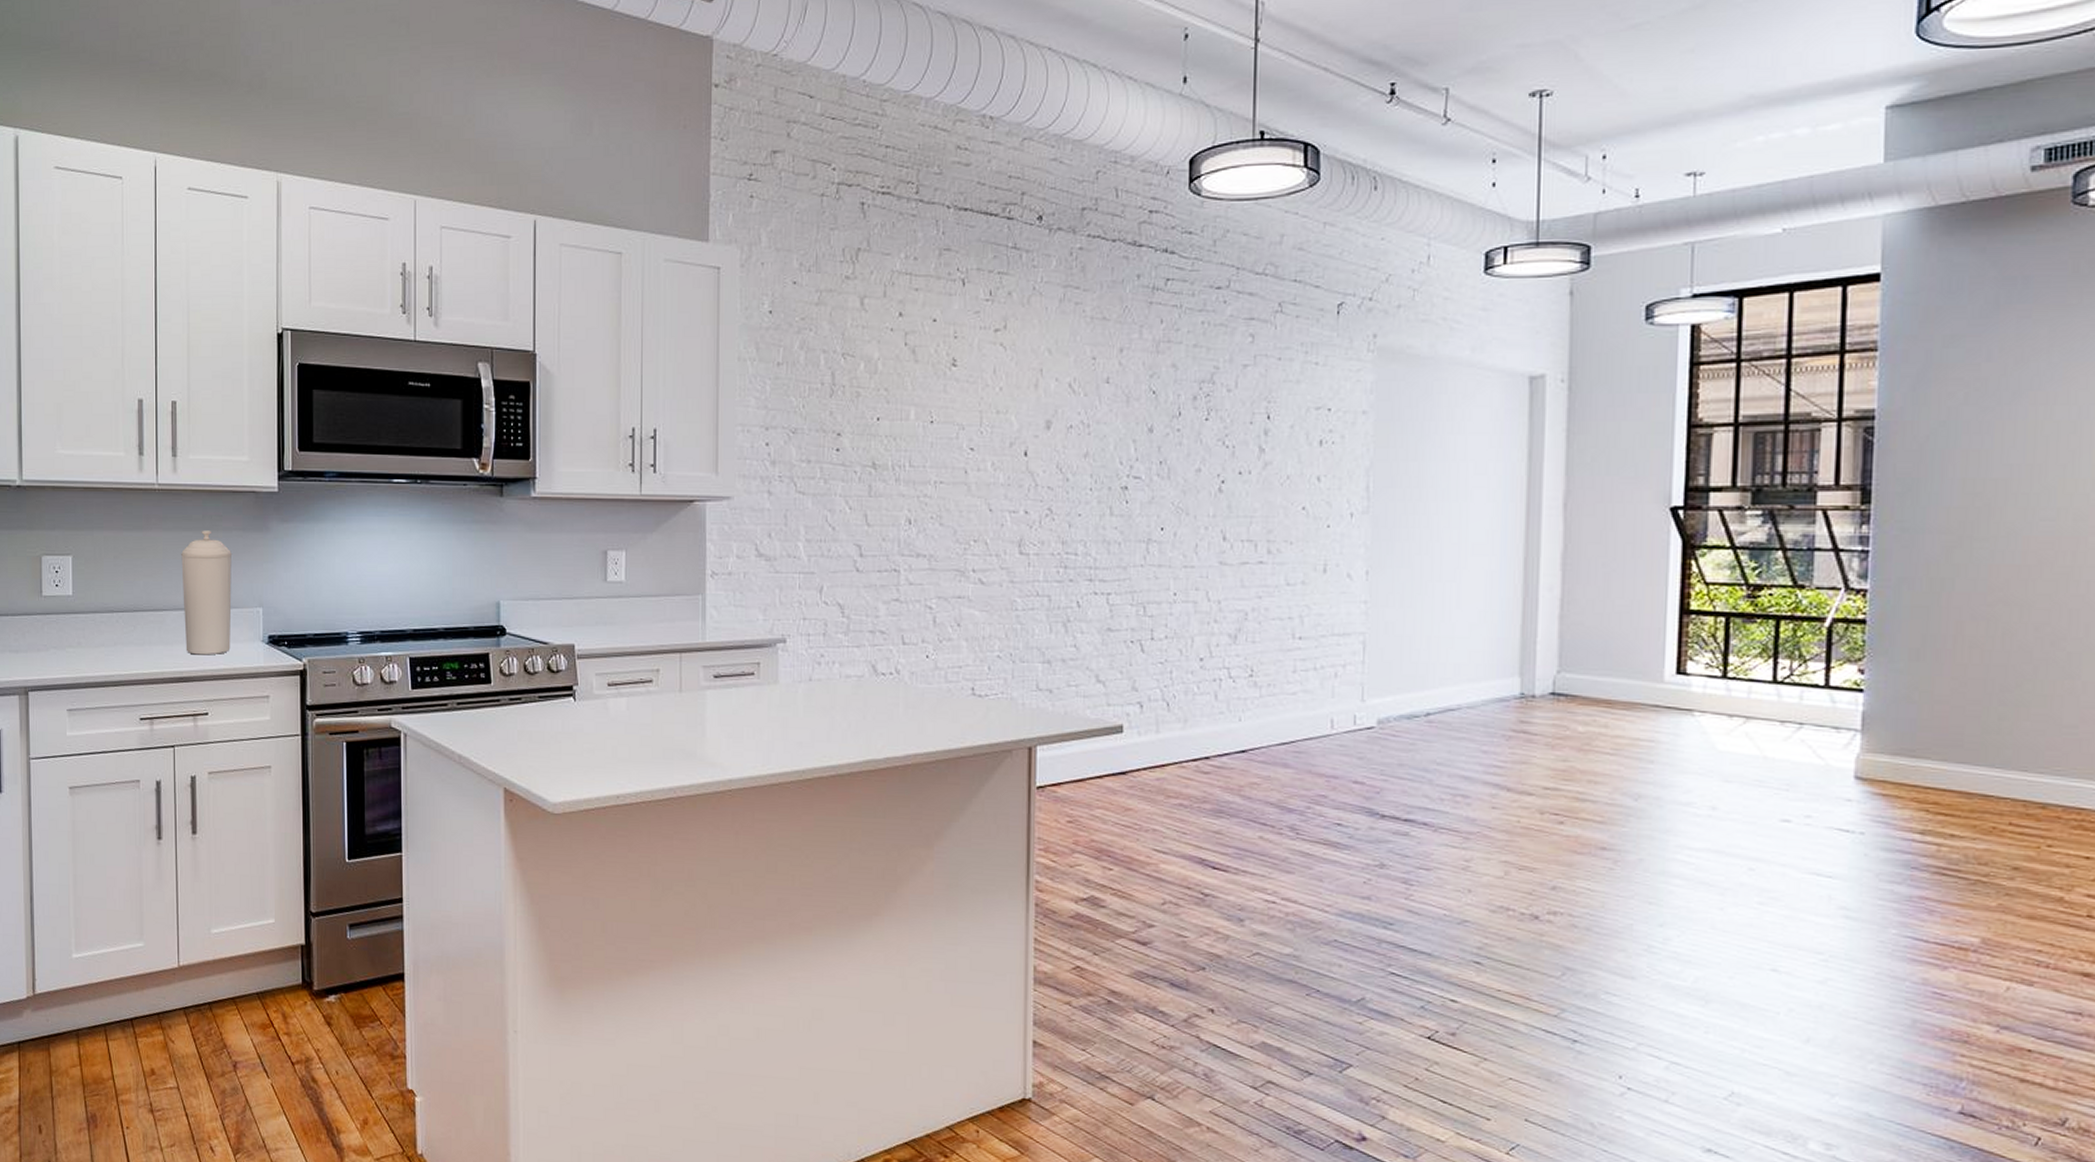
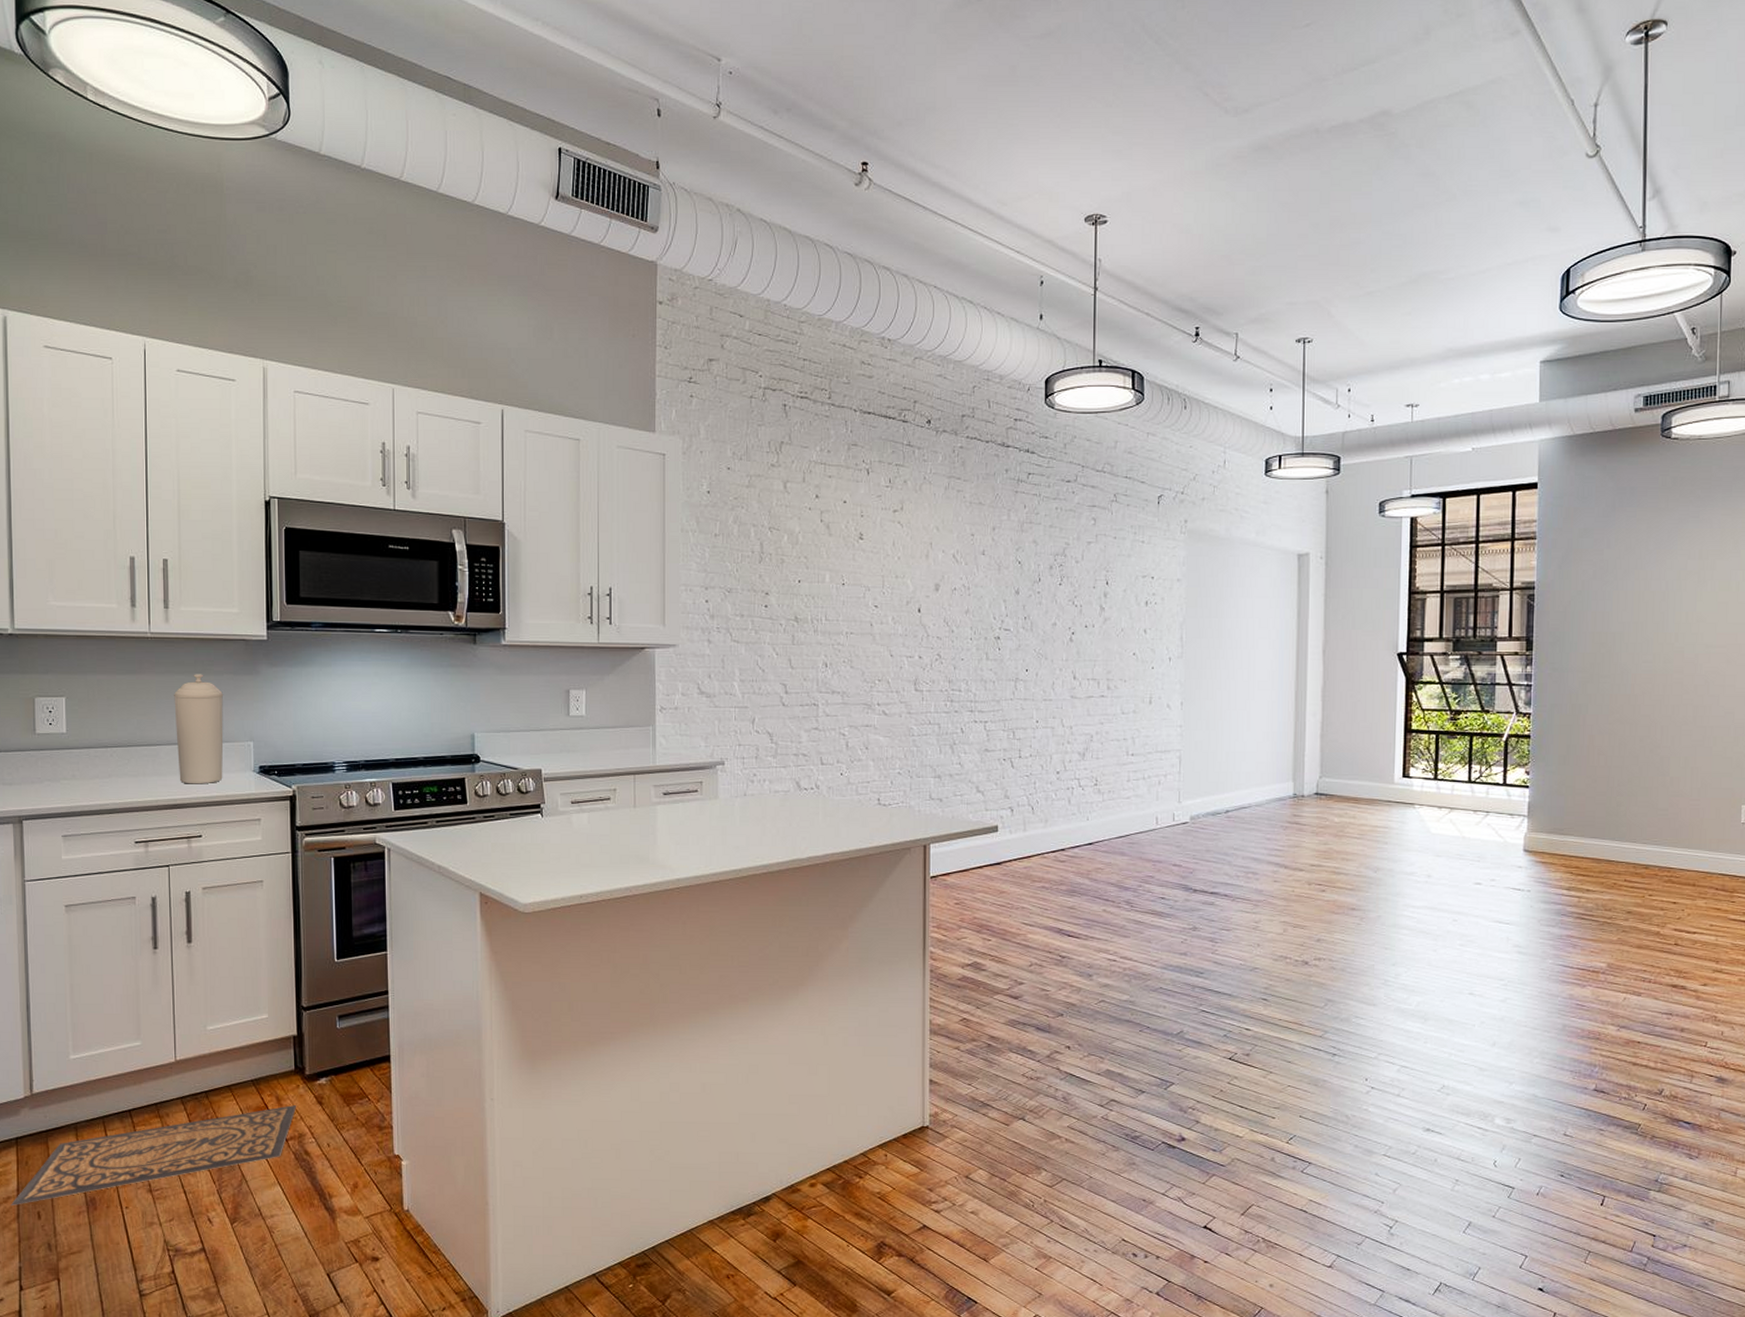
doormat: none [13,1024,304,1117] -> present [11,1105,297,1205]

